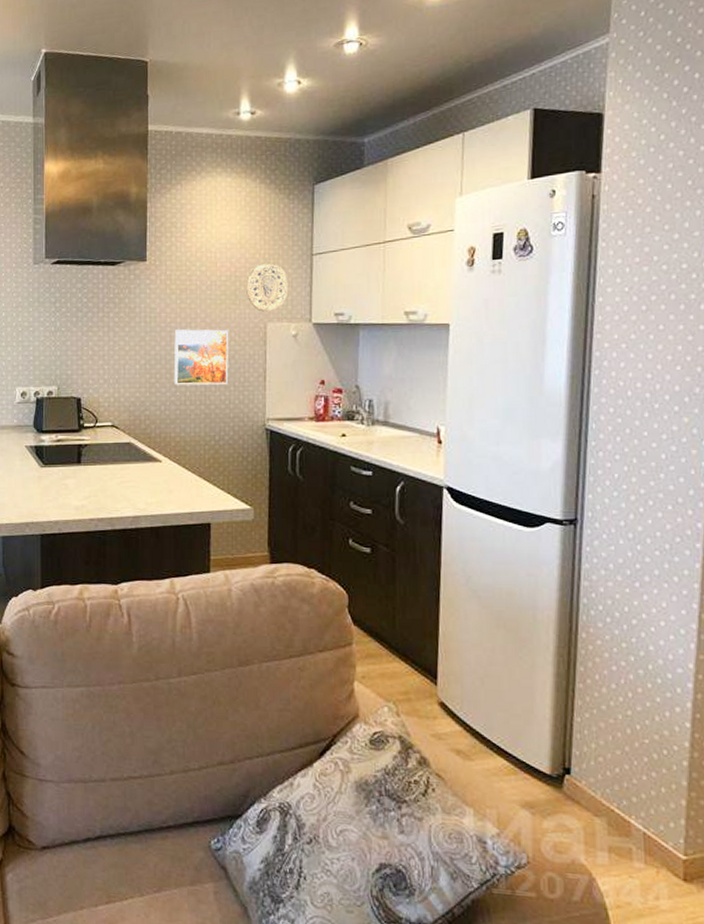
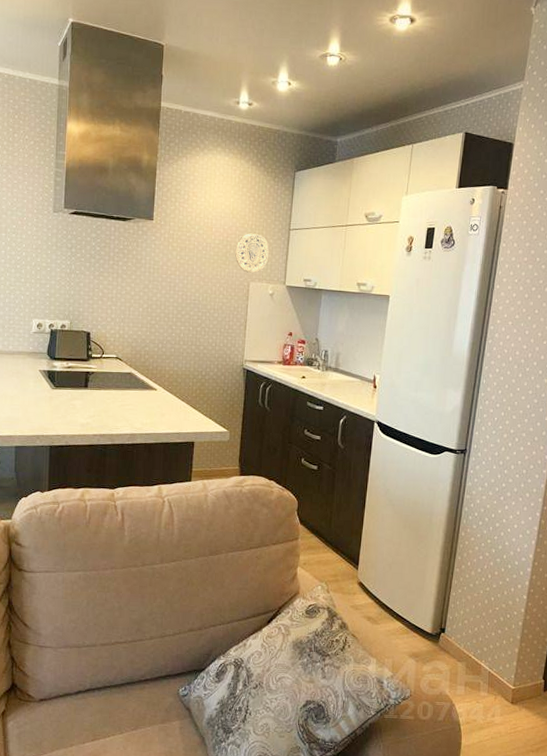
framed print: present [174,329,229,385] -> none [170,281,219,330]

